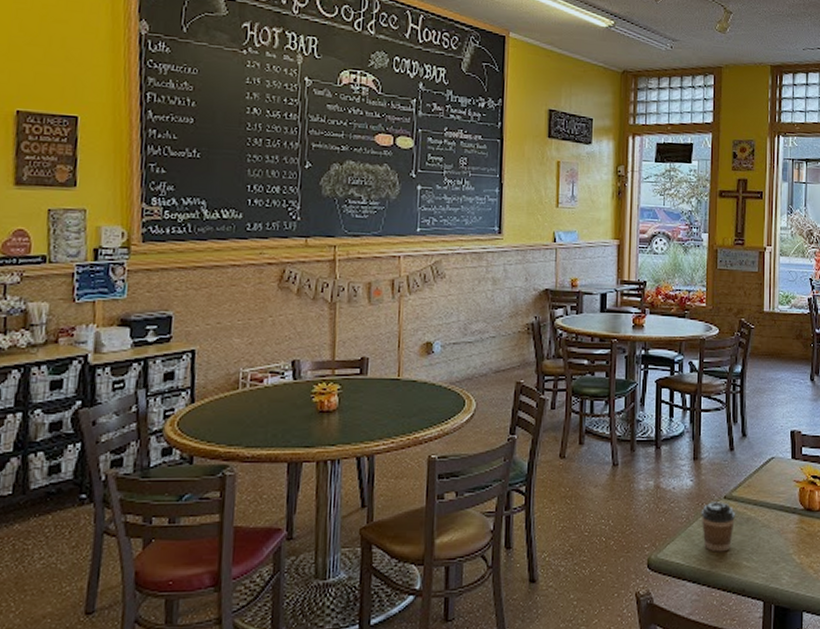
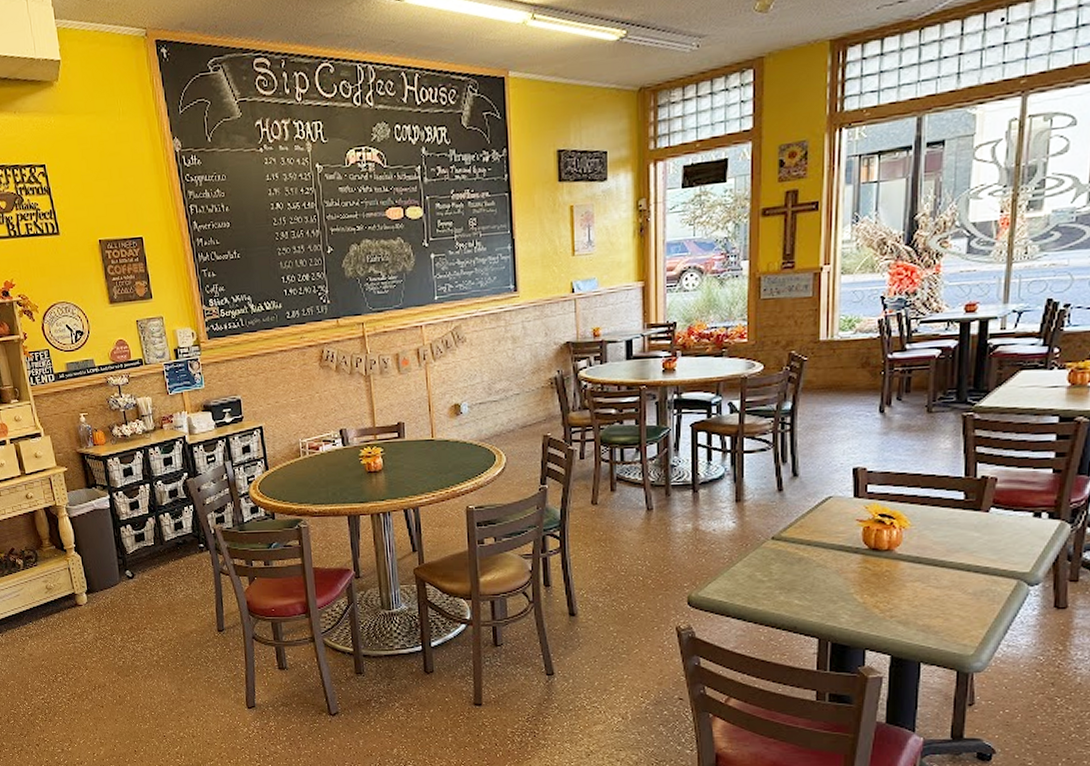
coffee cup: present [701,502,735,552] -> none [745,542,785,591]

